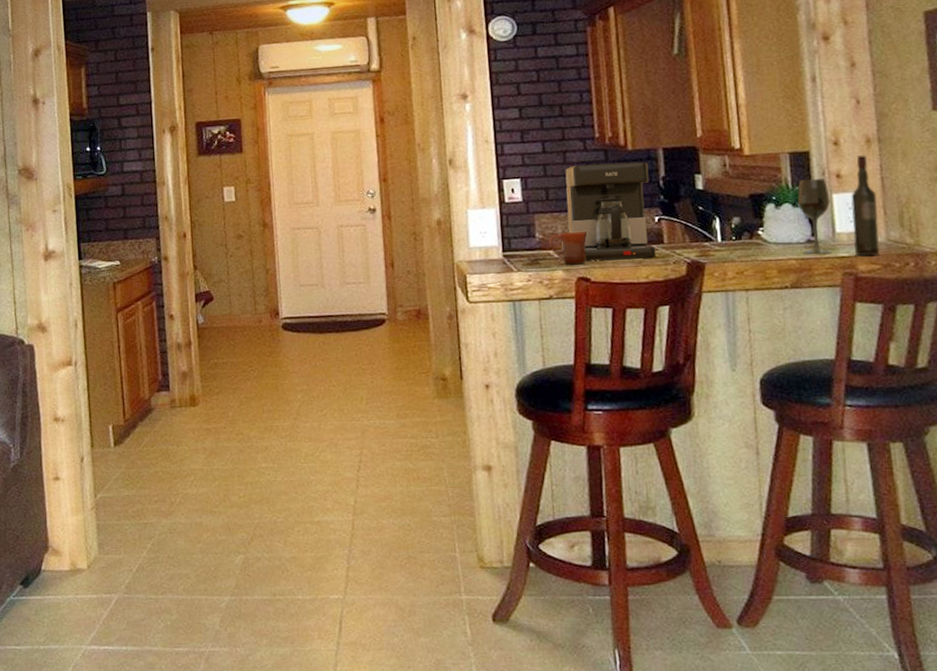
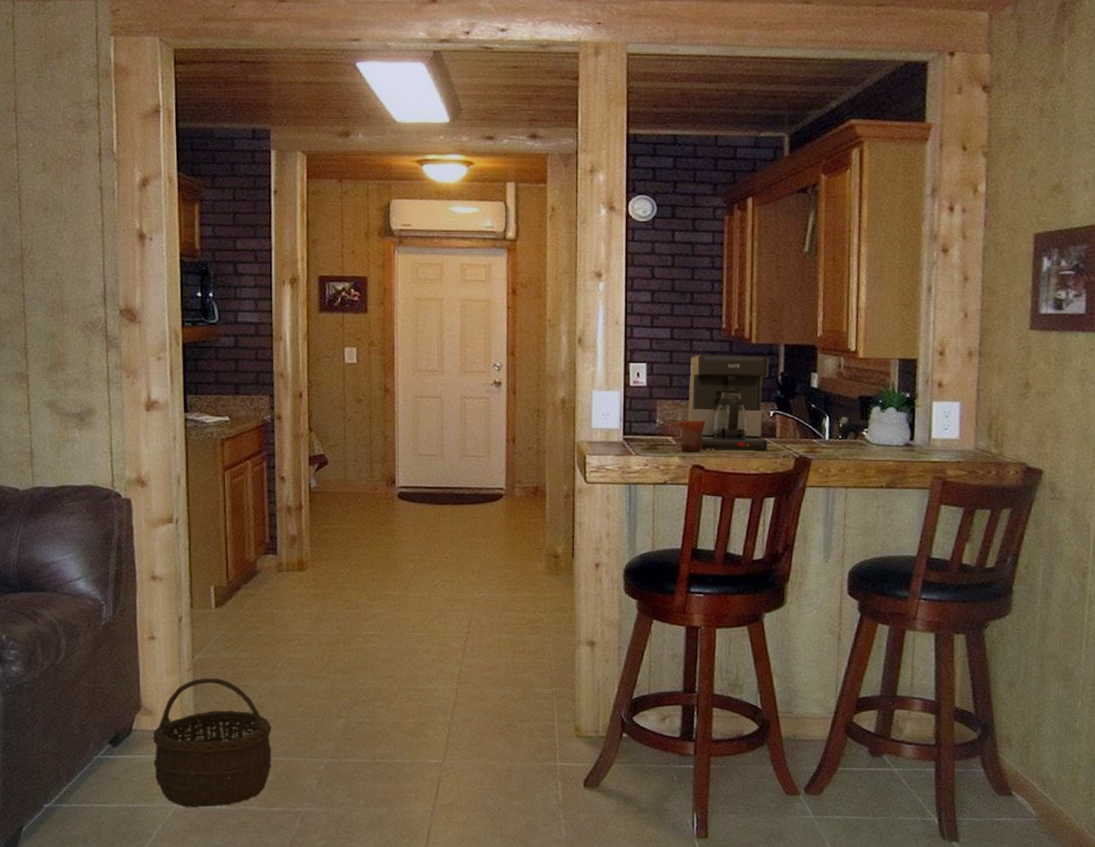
wicker basket: none [60,516,175,649] -> present [152,677,272,807]
wine glass: present [797,178,832,255] -> none [900,386,931,458]
wine bottle: present [851,155,880,256] -> none [945,367,971,462]

